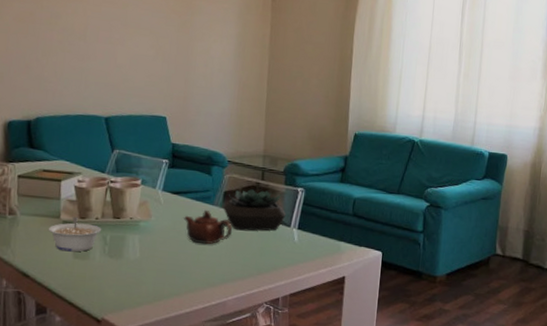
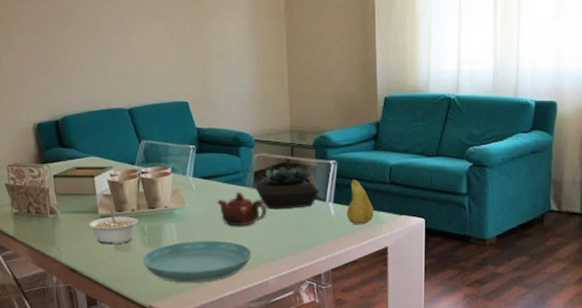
saucer: none [100,254,213,297] -> present [143,240,252,283]
fruit: none [309,207,336,253] -> present [346,178,374,225]

